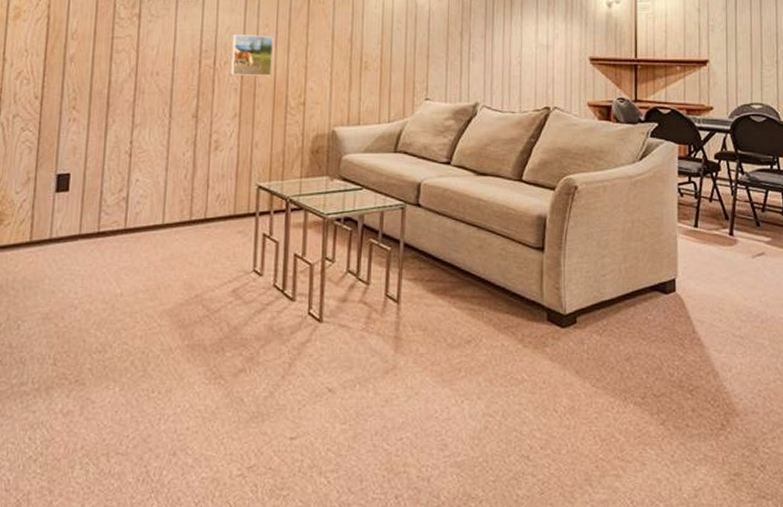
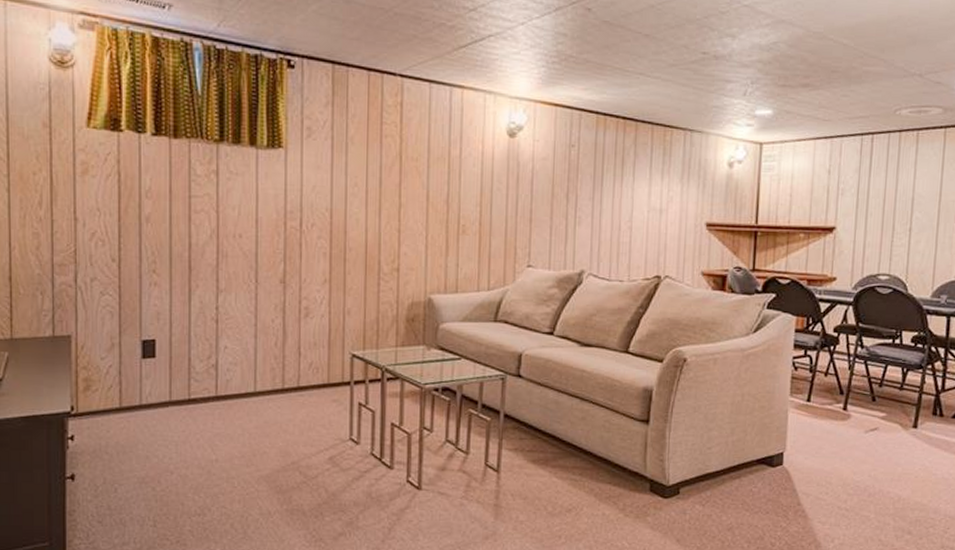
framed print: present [231,34,274,76] -> none [319,194,364,240]

